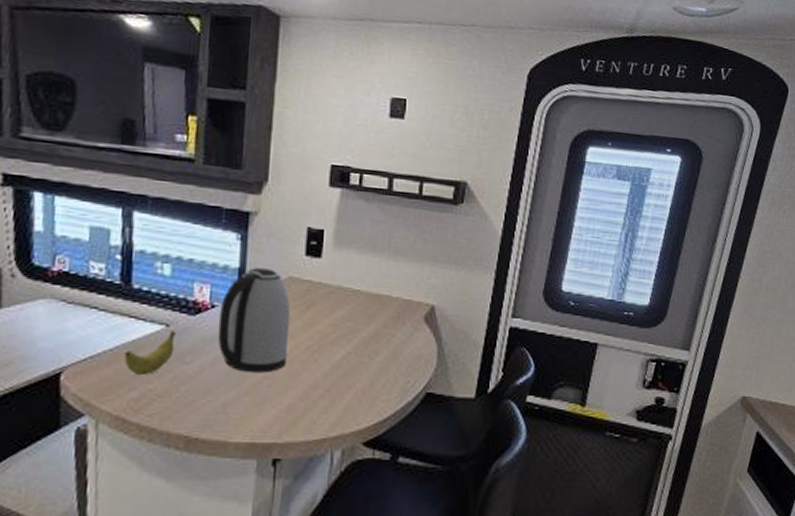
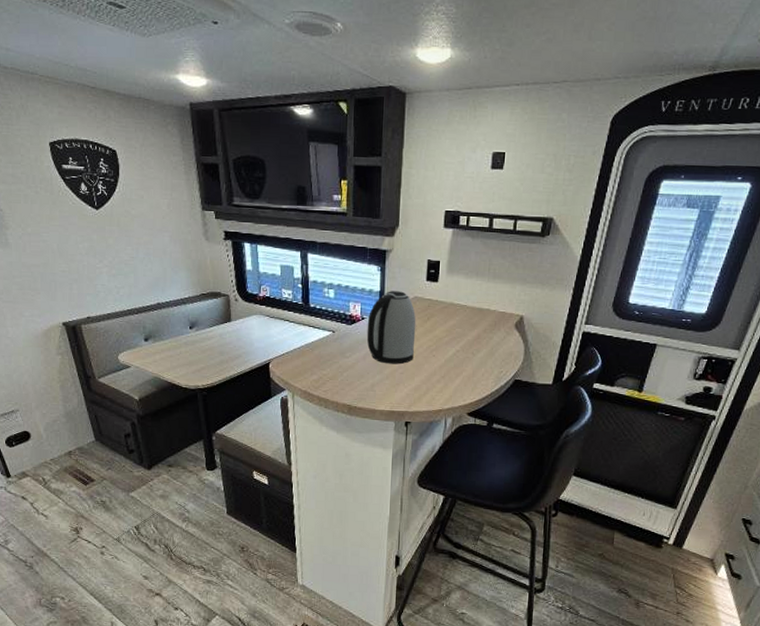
banana: present [124,331,176,376] -> none [308,335,339,366]

